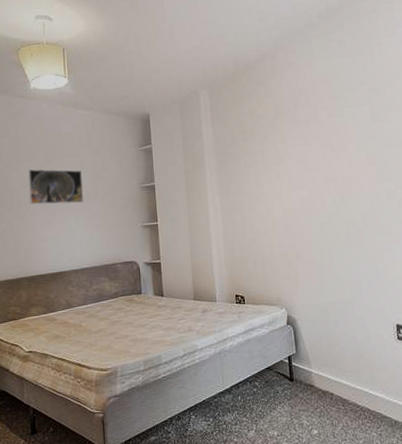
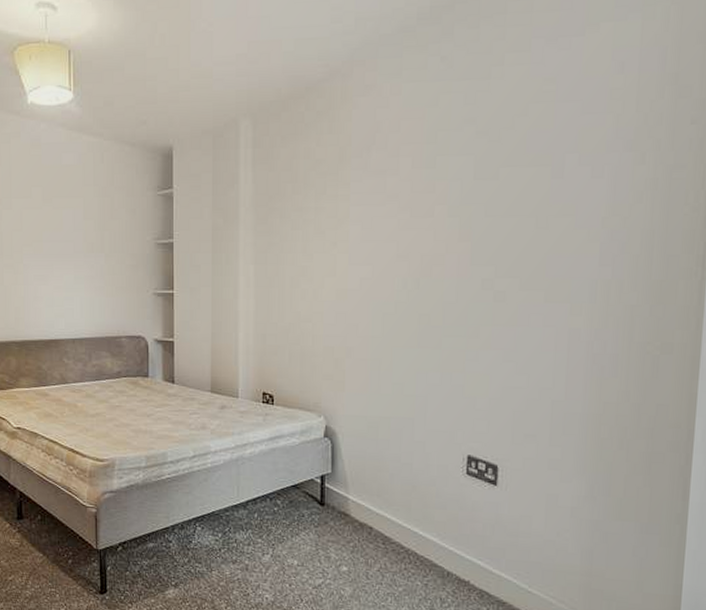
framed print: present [28,169,83,205] -> none [21,209,85,257]

